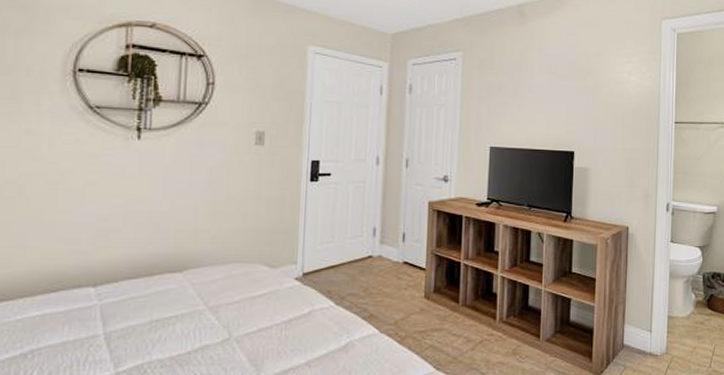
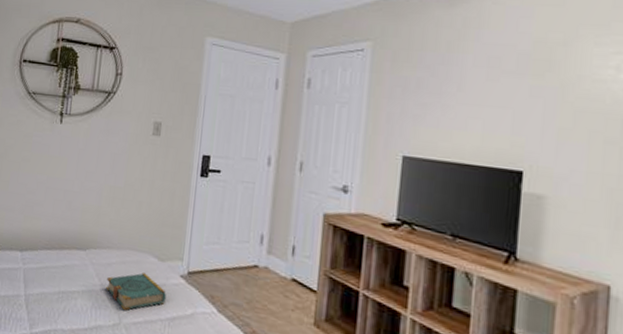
book: none [211,283,281,323] -> present [106,273,166,310]

